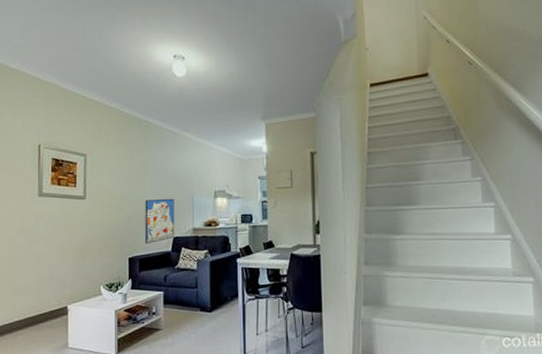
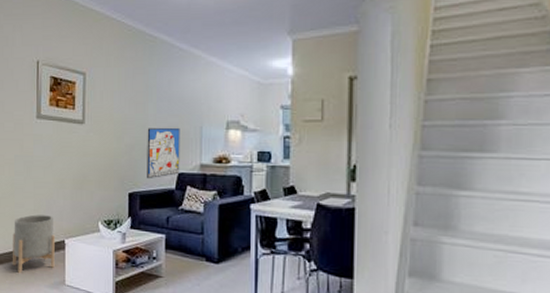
planter: none [12,285,58,342] -> present [12,214,56,273]

